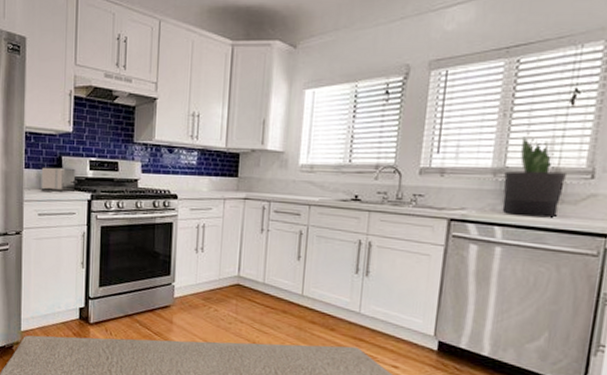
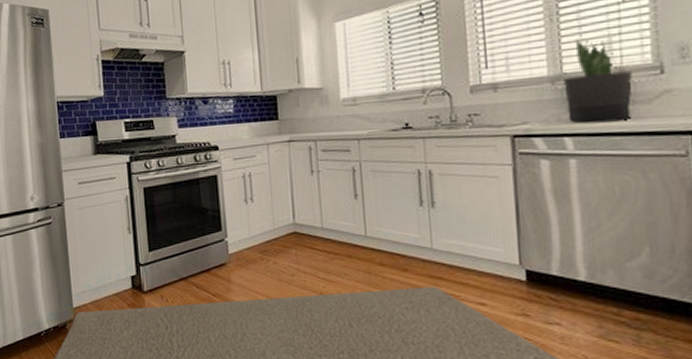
toaster: present [41,167,77,193] -> none [76,132,114,159]

